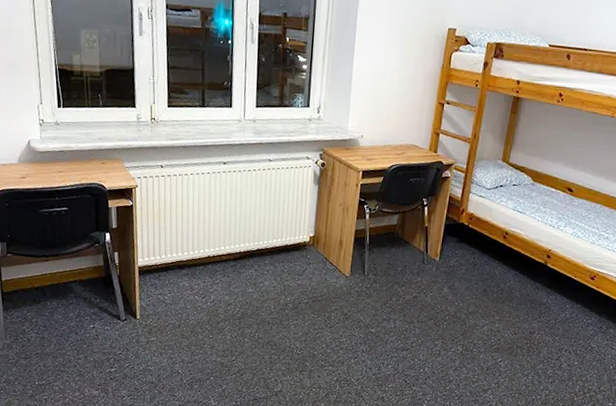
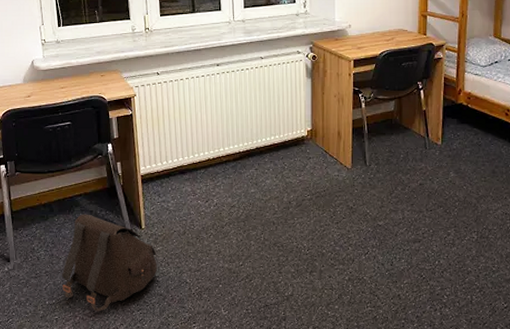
satchel: none [53,300,150,395] -> present [62,214,157,312]

